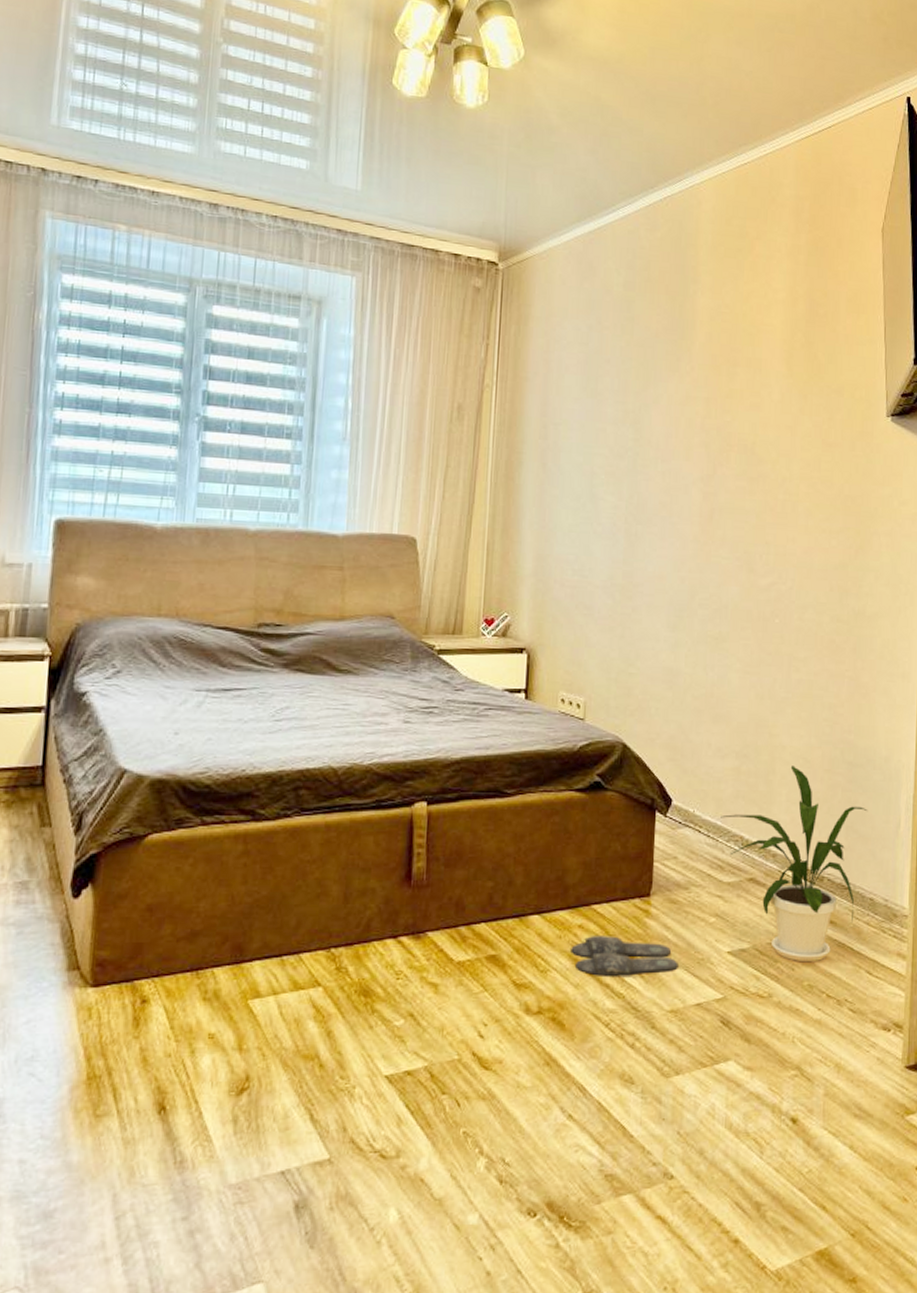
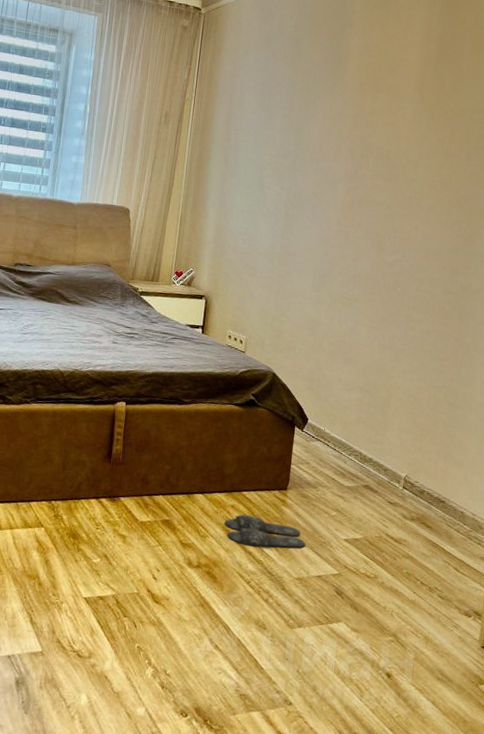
house plant: present [721,766,867,963] -> none [345,402,463,556]

